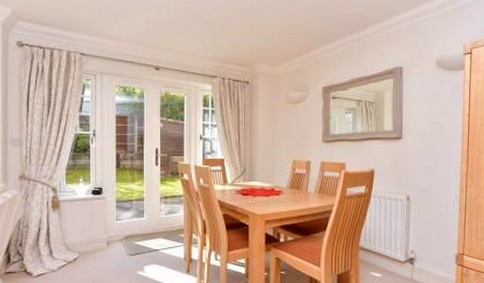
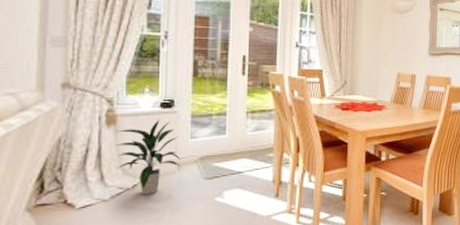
indoor plant: none [59,204,109,268] -> present [115,119,181,195]

